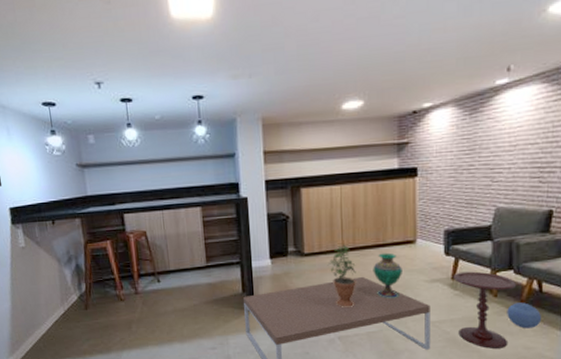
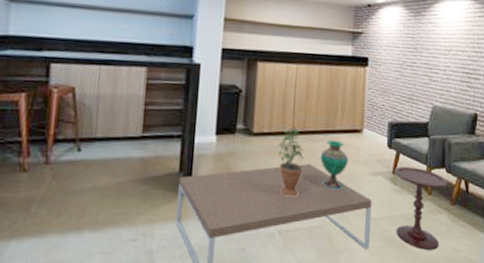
ball: present [507,302,542,329] -> none [439,202,468,230]

